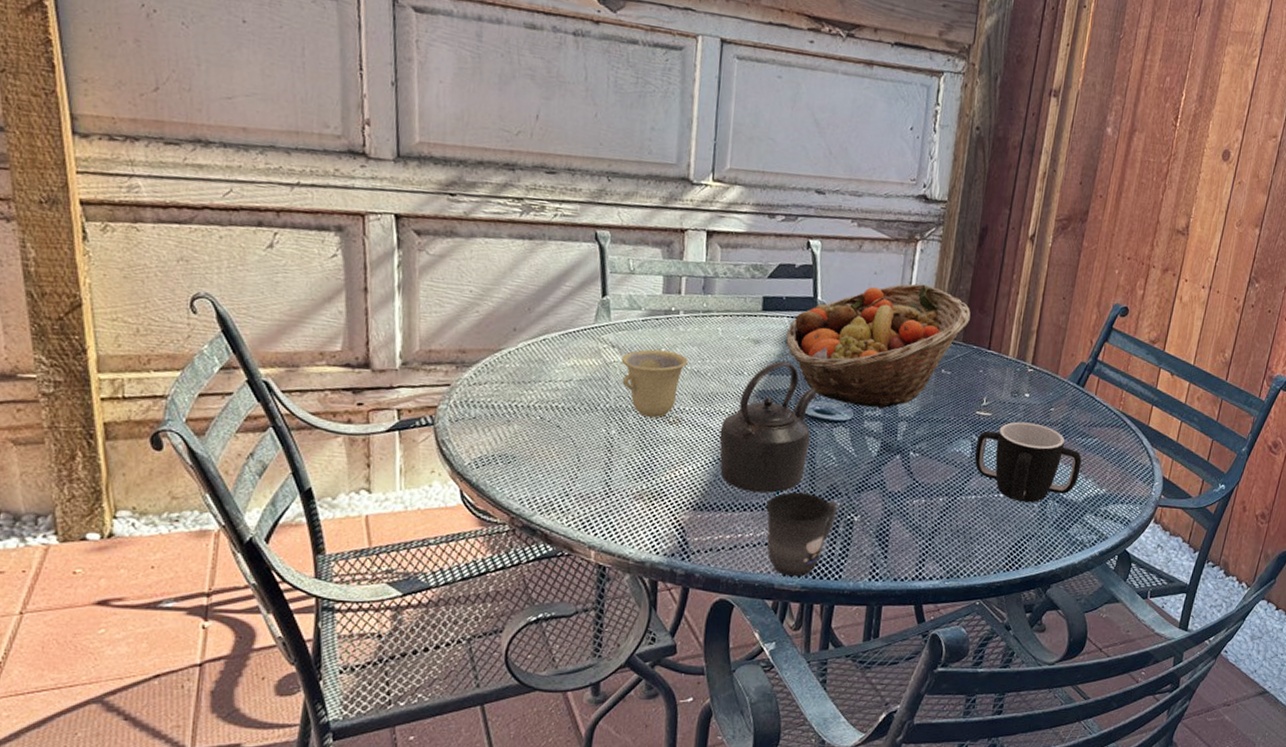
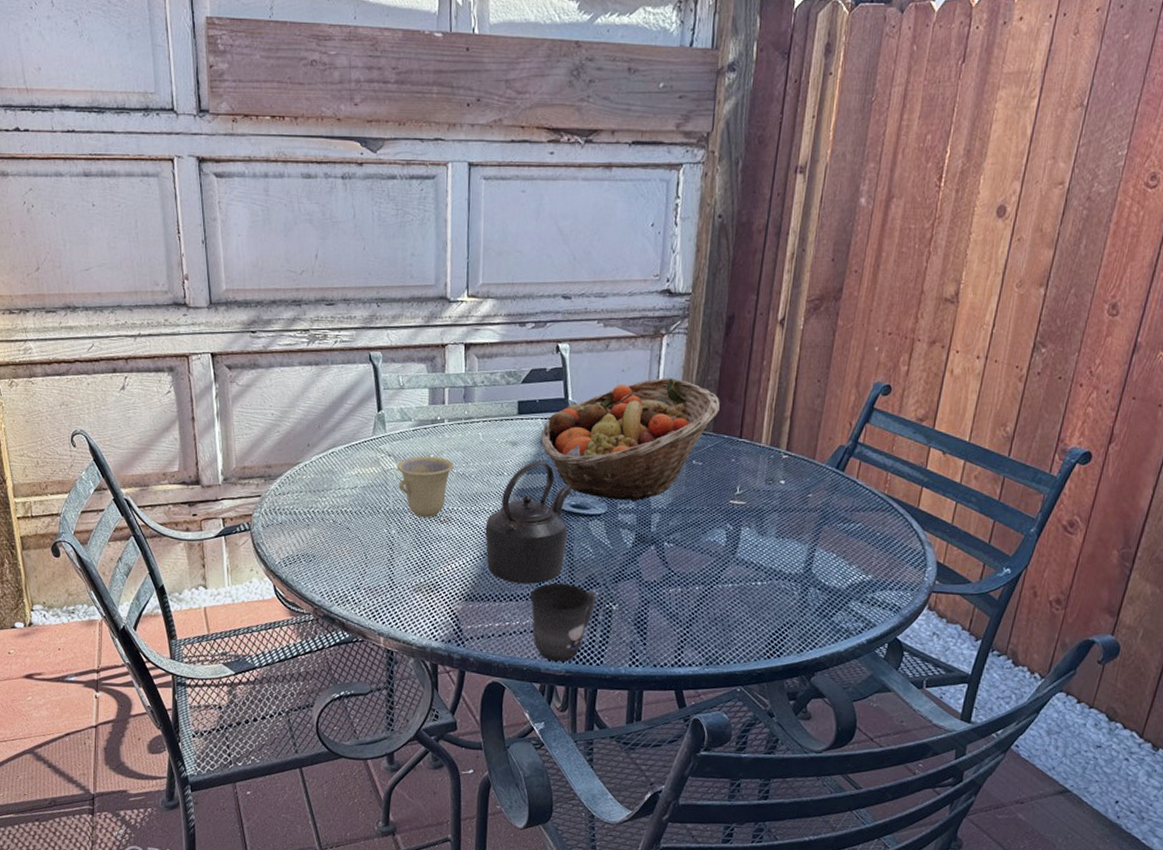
mug: present [974,421,1082,503] -> none [729,509,844,590]

